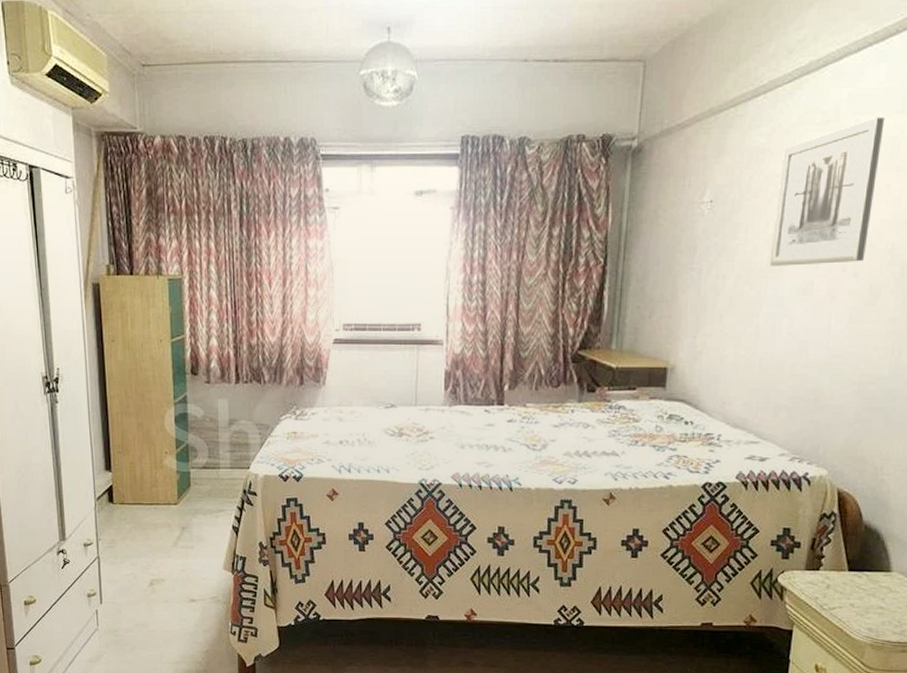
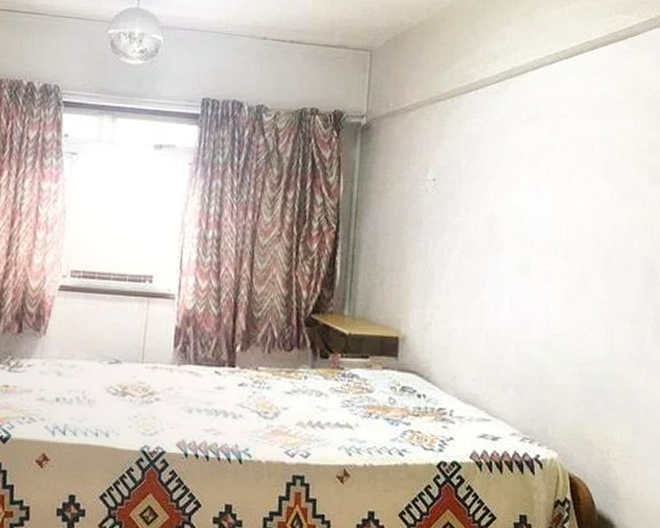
wall art: present [769,116,885,266] -> none [489,119,579,247]

